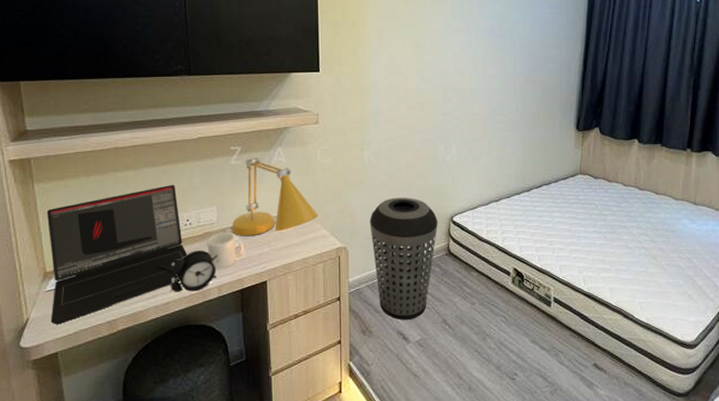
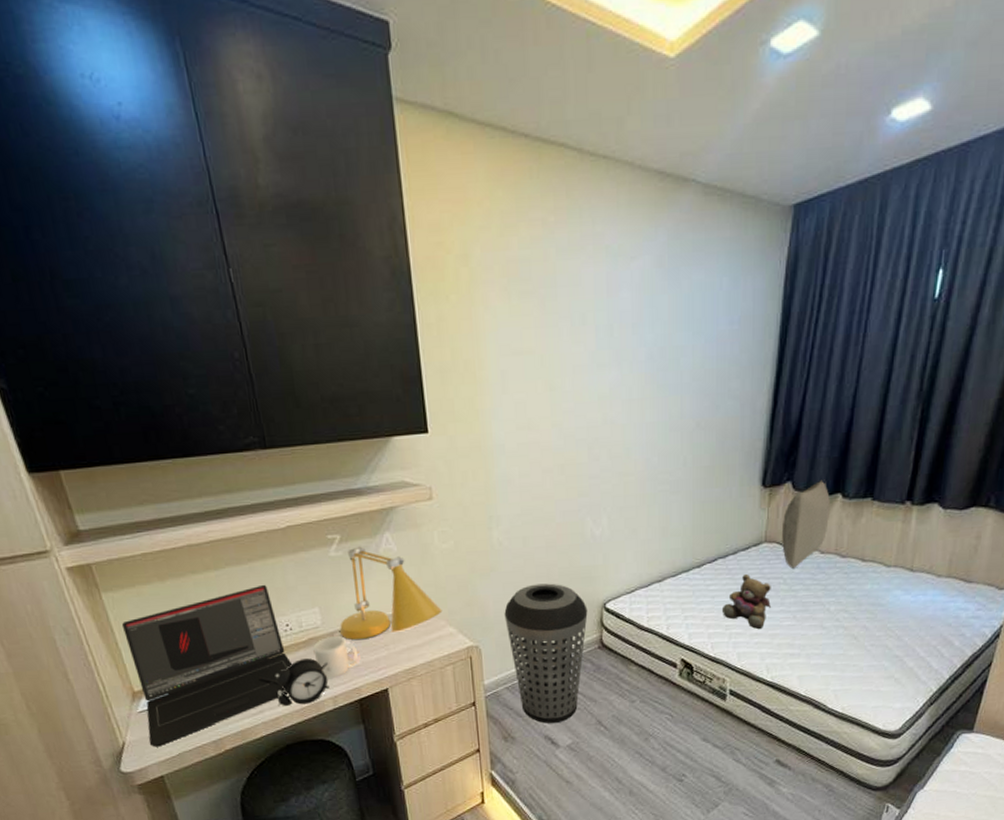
teddy bear: none [546,198,587,245] -> present [721,573,772,629]
pillow: none [593,127,630,197] -> present [782,480,831,569]

